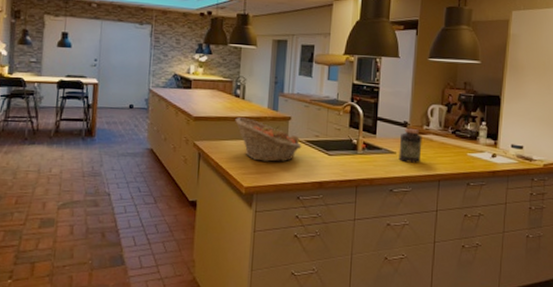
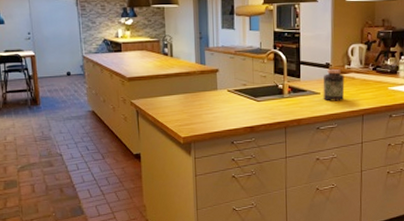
fruit basket: present [235,117,302,162] -> none [166,74,231,113]

